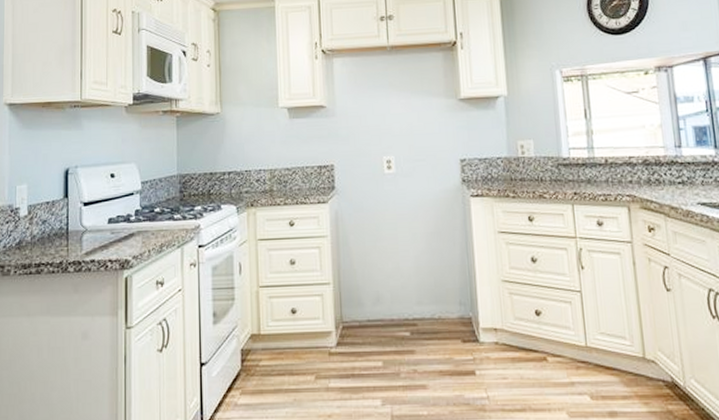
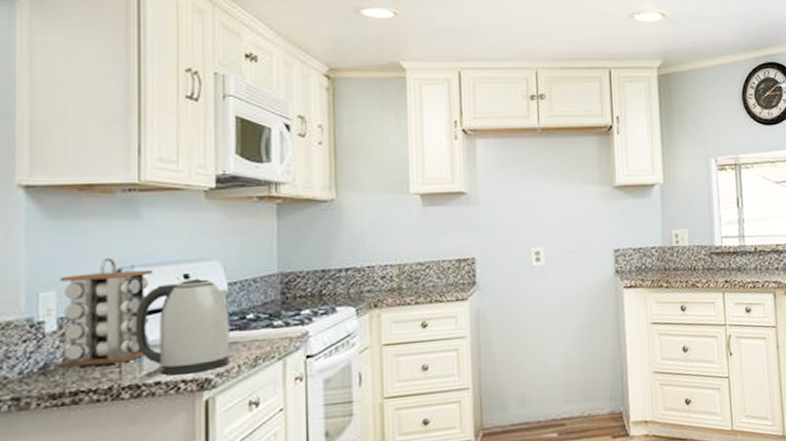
spice rack: none [29,159,90,246] -> present [59,257,154,368]
kettle: none [78,178,143,255] -> present [135,279,230,376]

